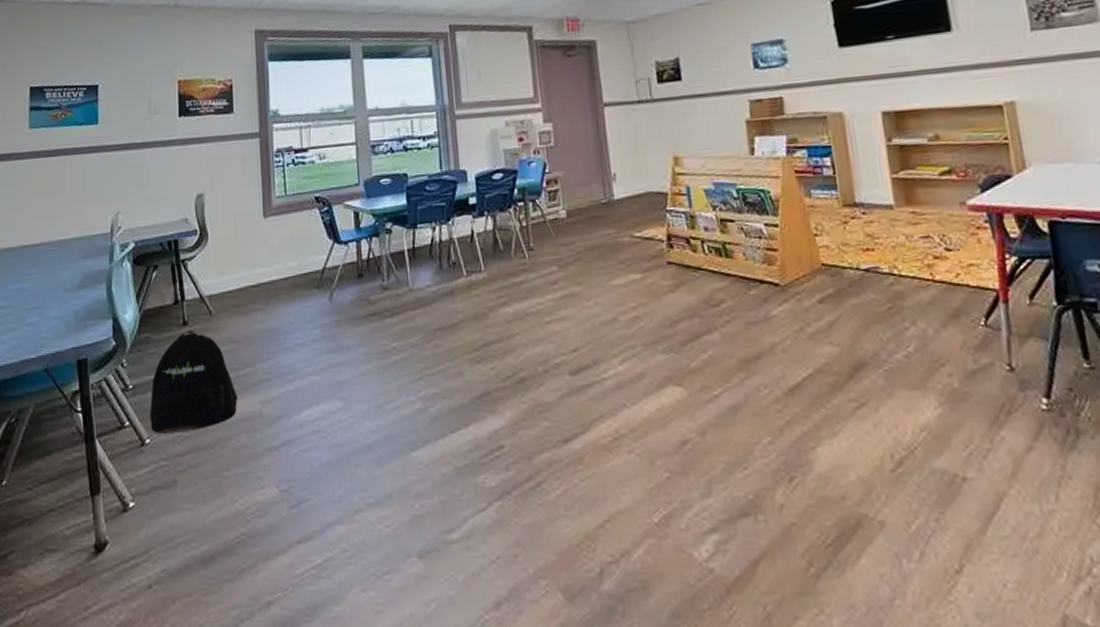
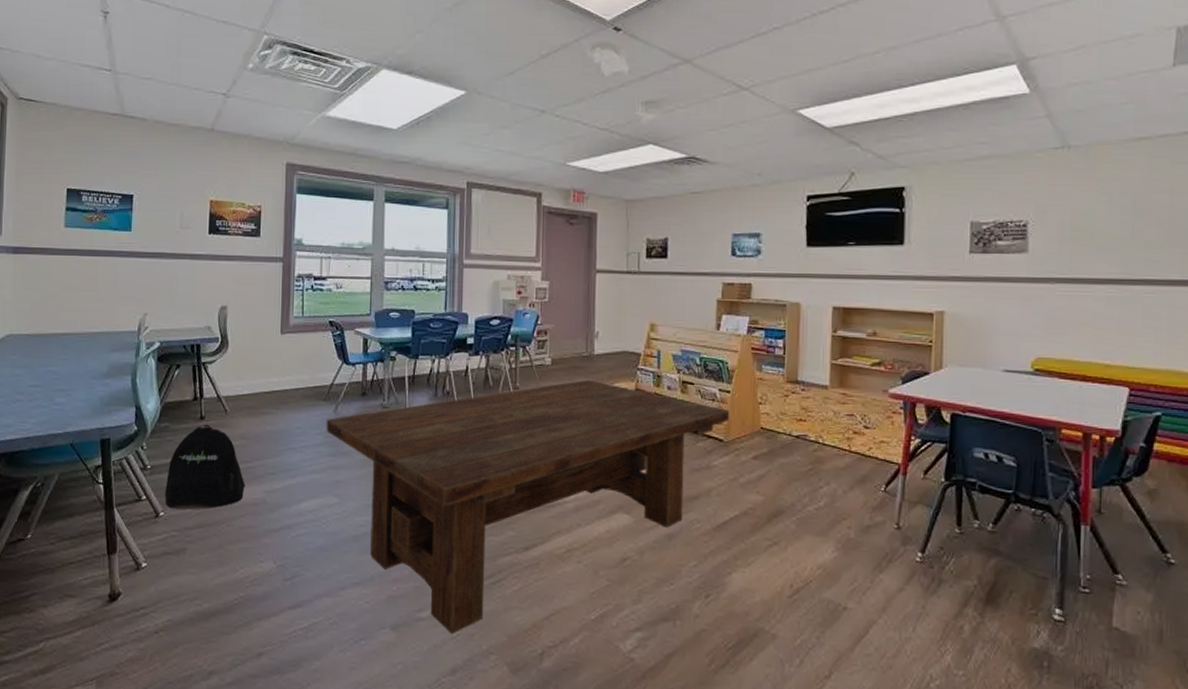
dining table: none [321,229,783,557] -> present [326,379,730,634]

